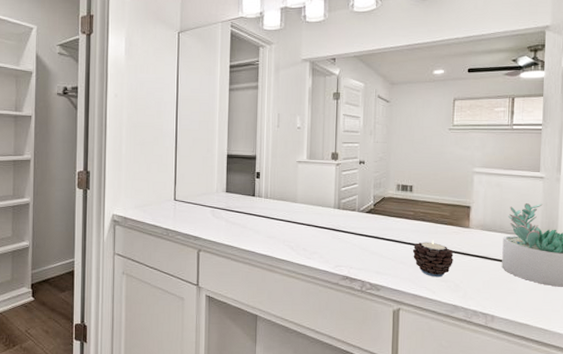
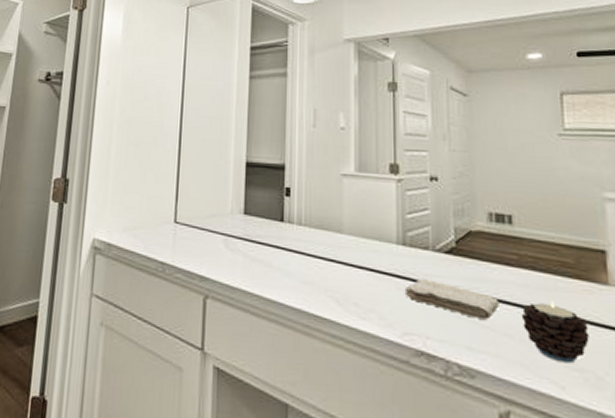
washcloth: none [337,230,399,254] -> present [404,279,499,320]

